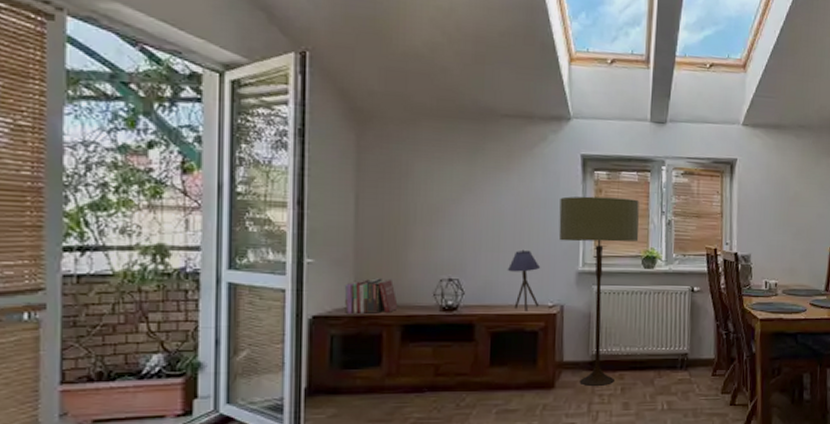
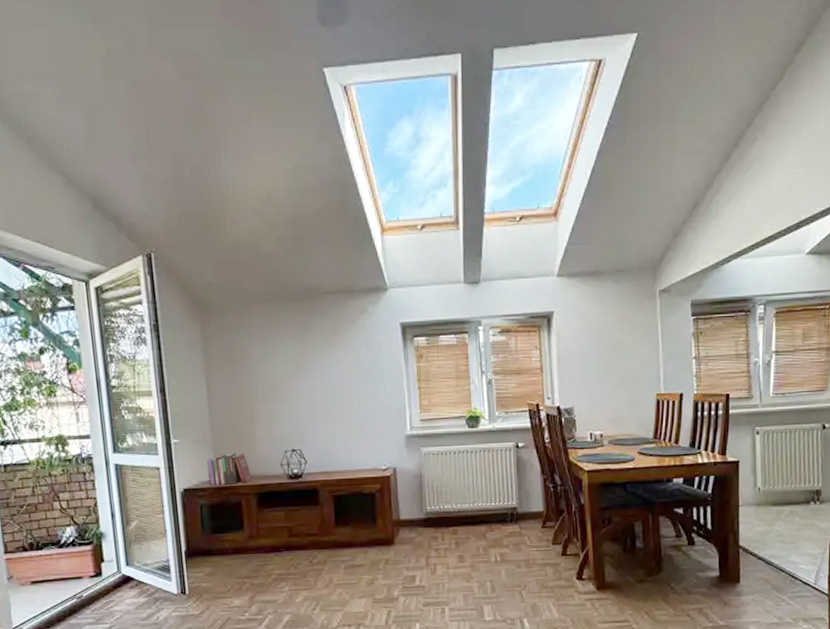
table lamp: present [507,249,541,312] -> none [342,418,374,475]
floor lamp: present [558,196,639,386] -> none [384,361,461,541]

